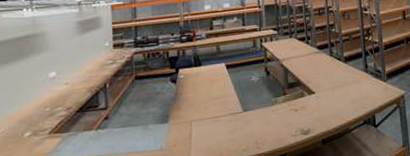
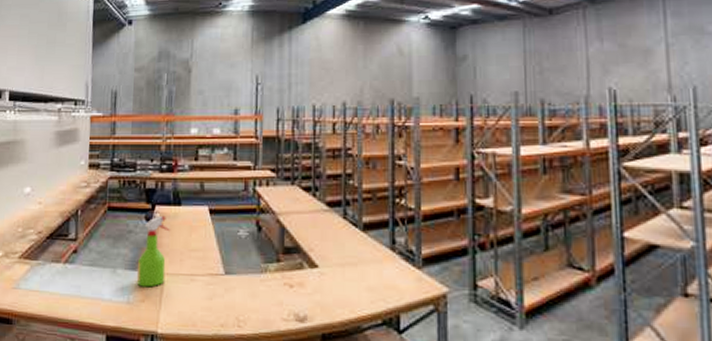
spray bottle: none [167,75,195,135] -> present [137,215,171,288]

